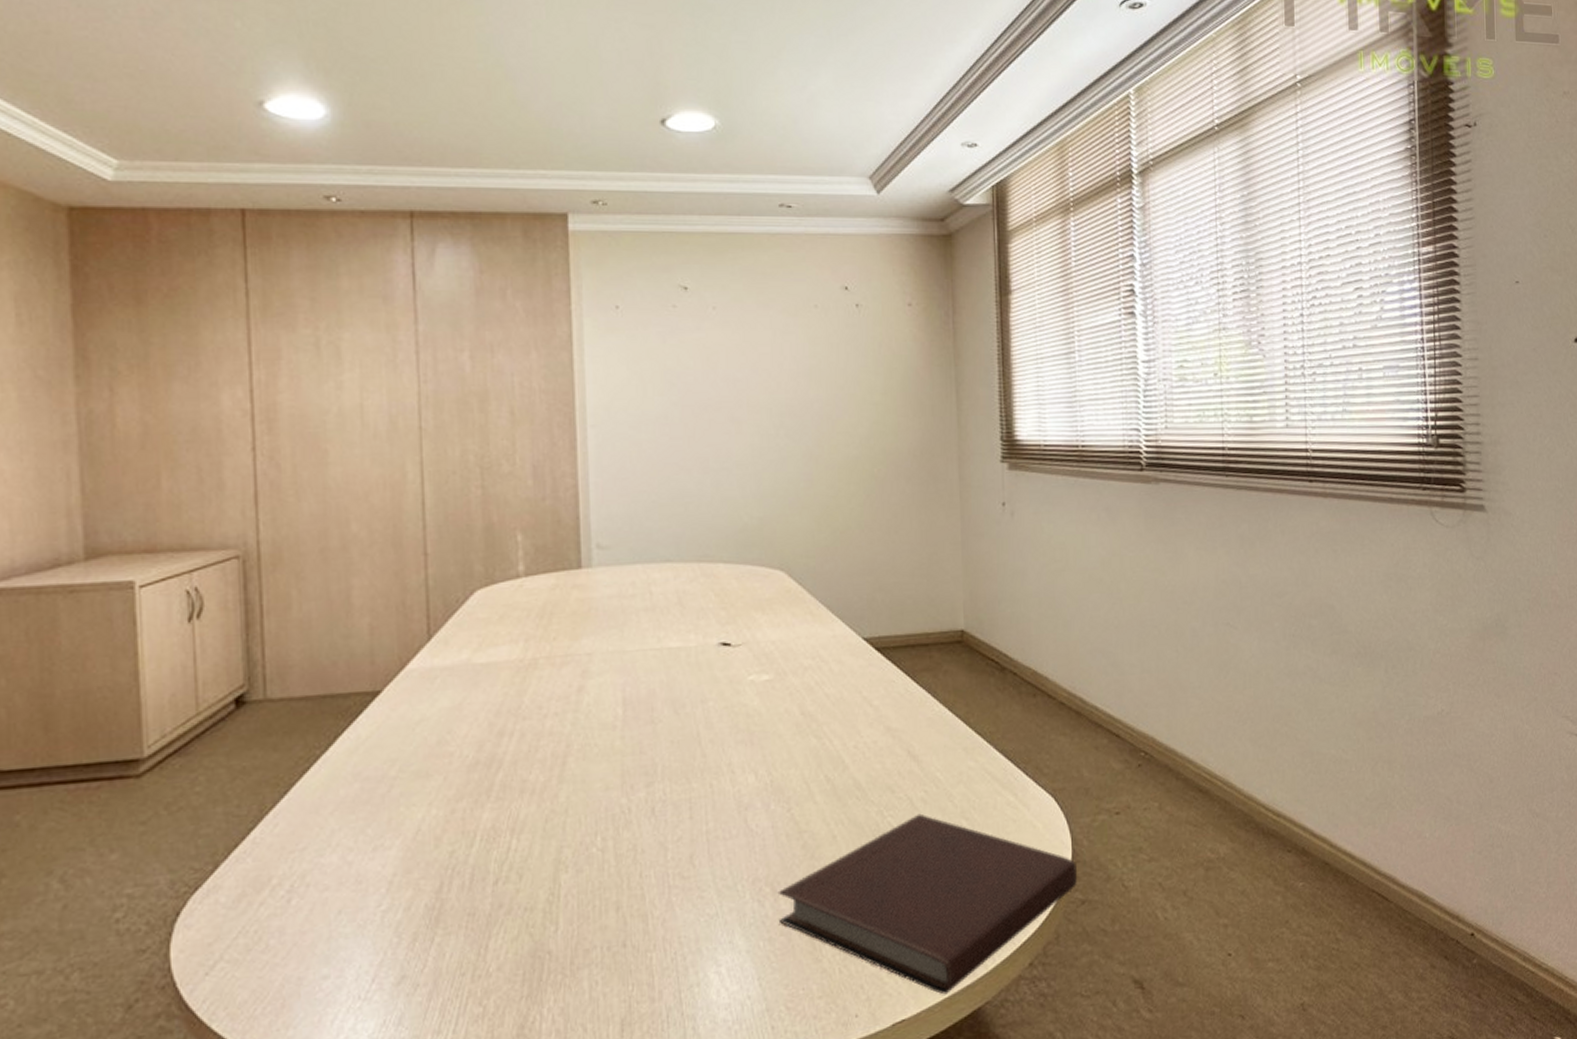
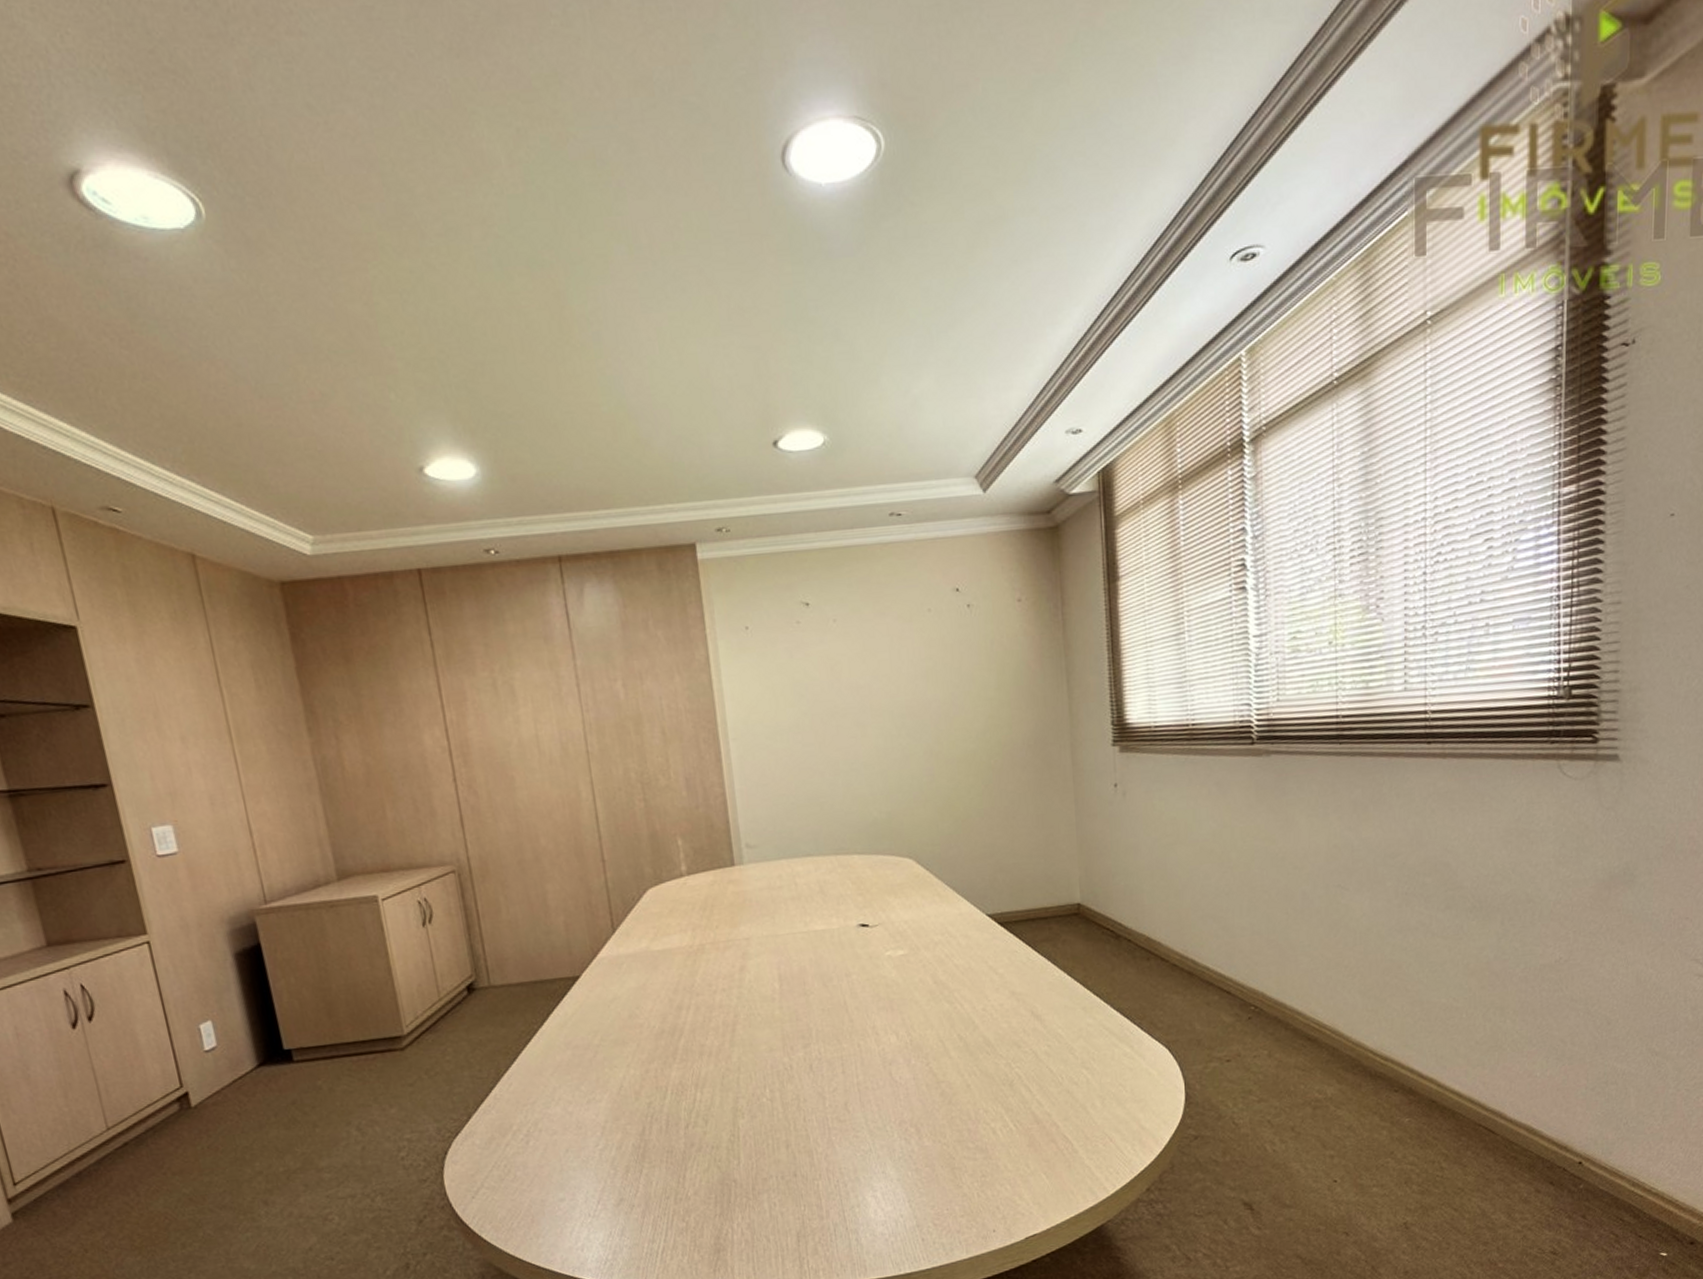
notebook: present [777,813,1078,995] -> none [921,1065,1191,1215]

